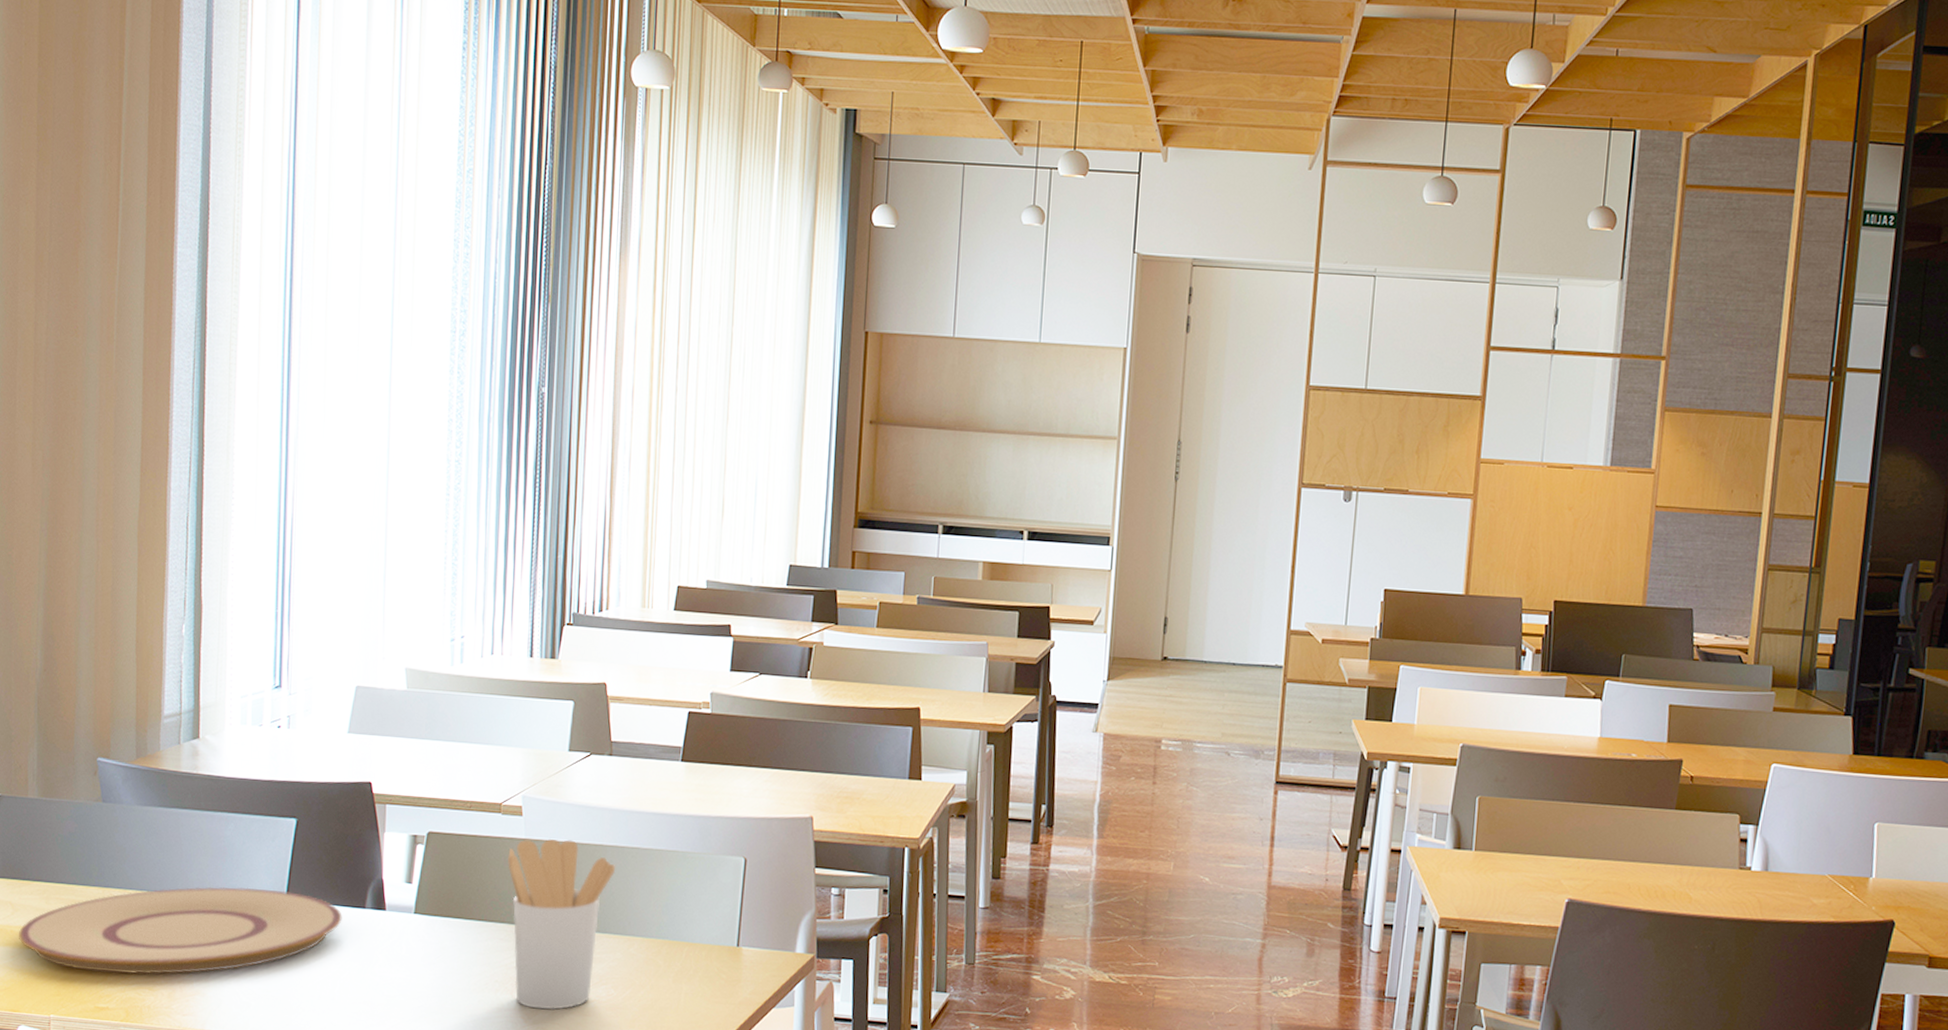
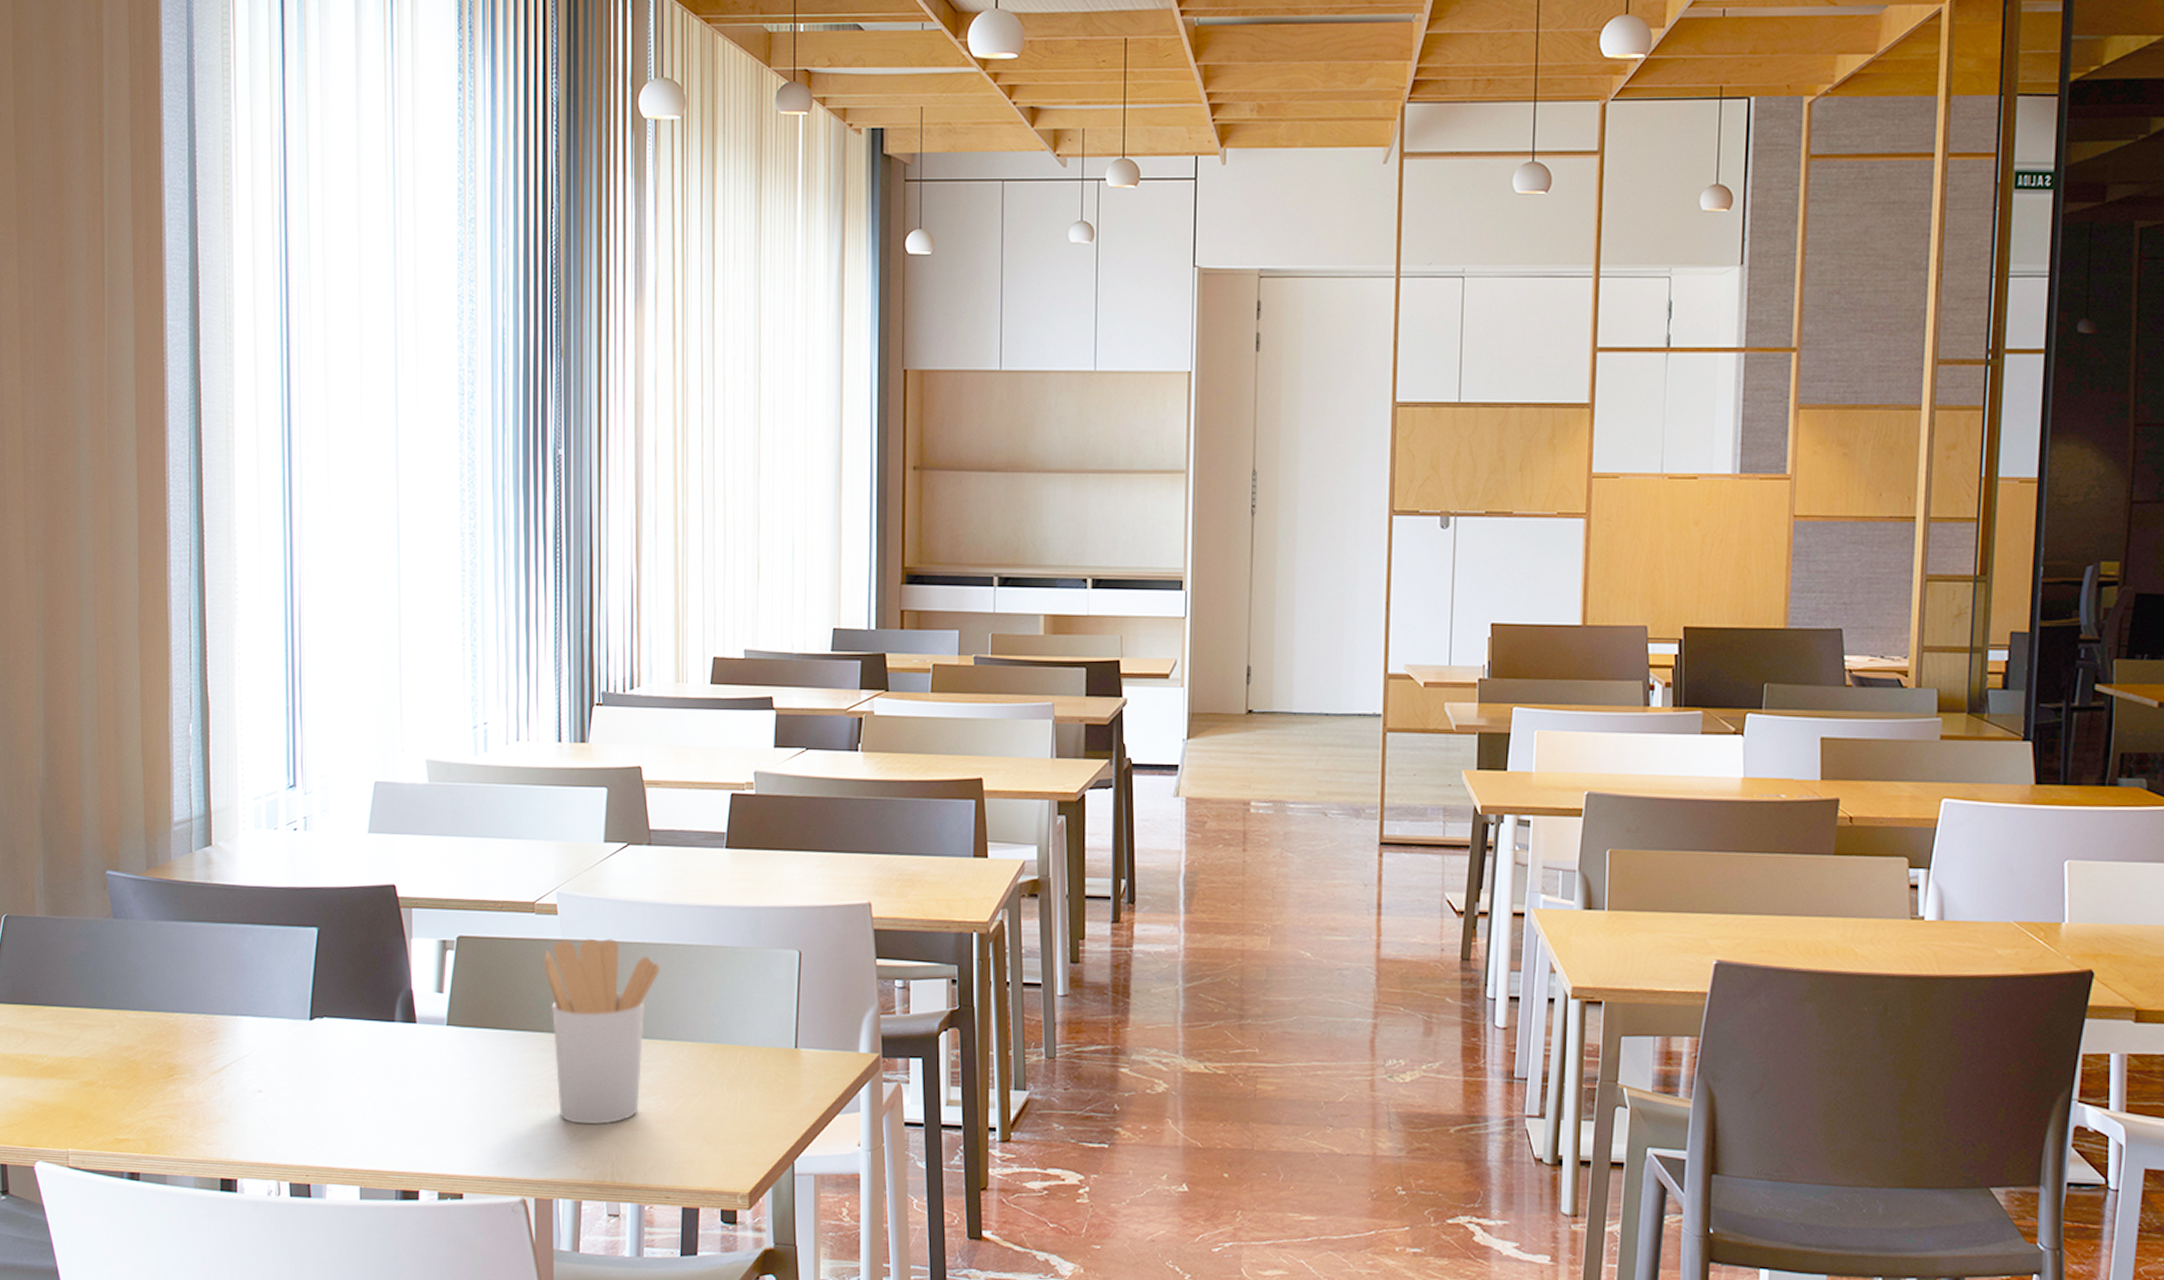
plate: present [18,886,342,975] -> none [31,1004,371,1102]

